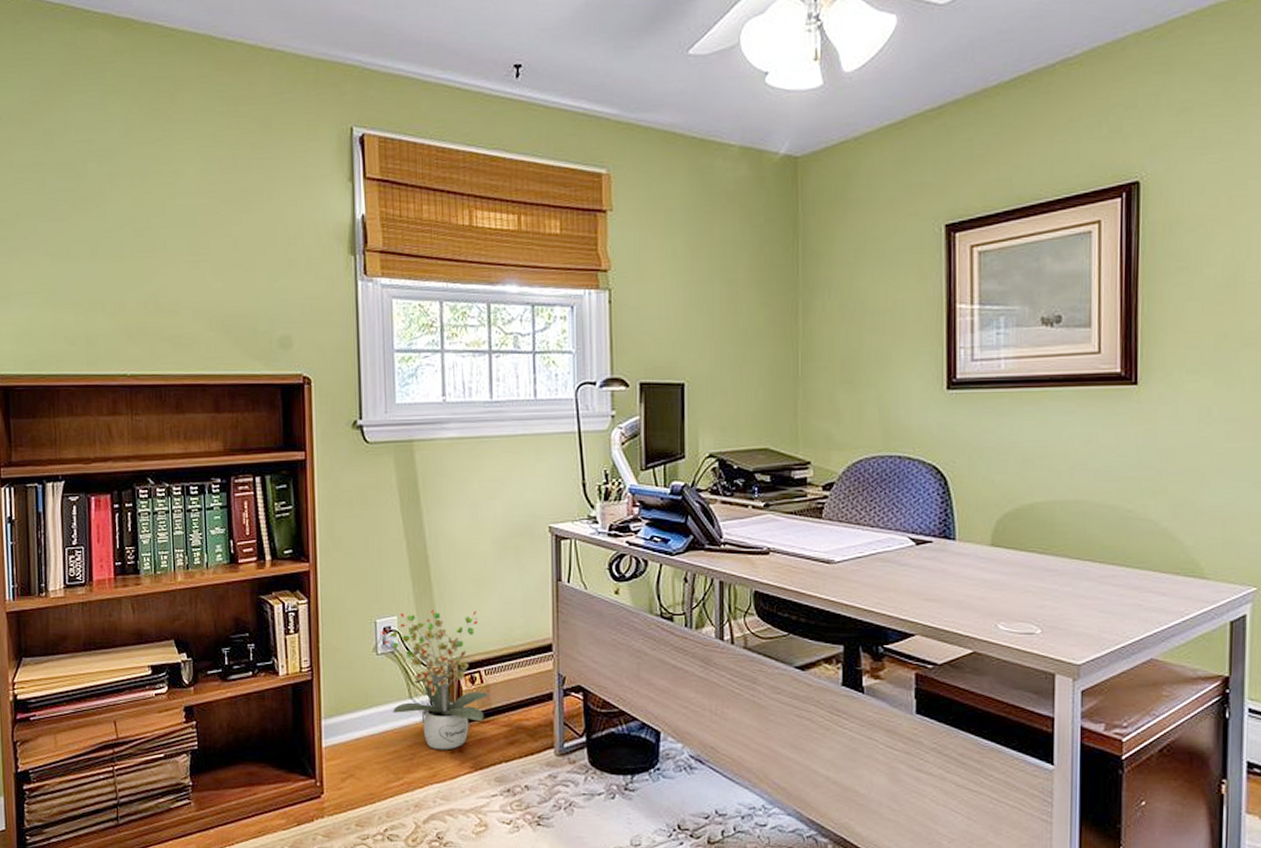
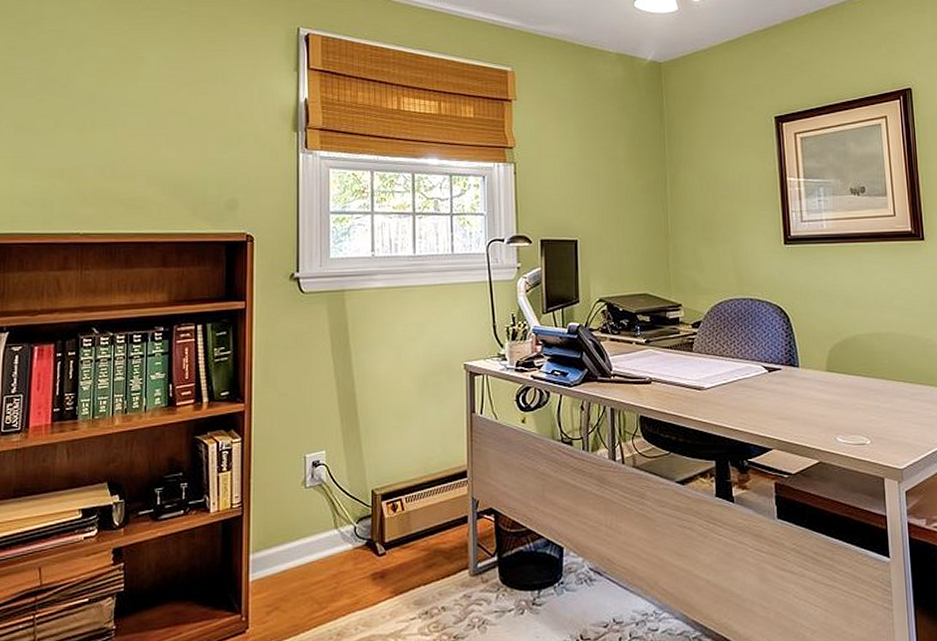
potted plant: present [381,609,490,750] -> none [310,443,410,578]

